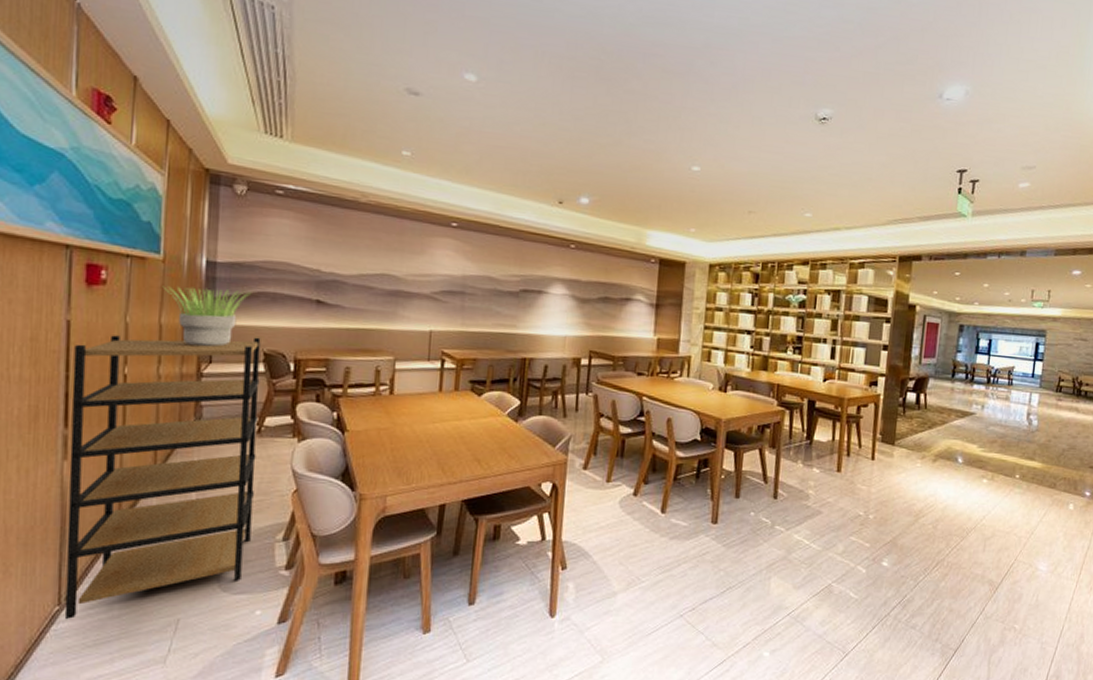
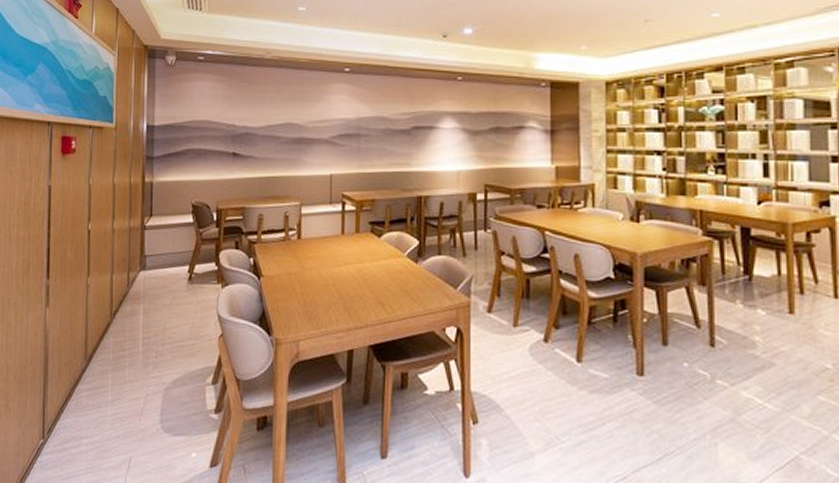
shelving unit: present [64,335,261,620] -> none [47,190,190,453]
potted plant: present [162,286,251,347] -> none [115,149,181,202]

